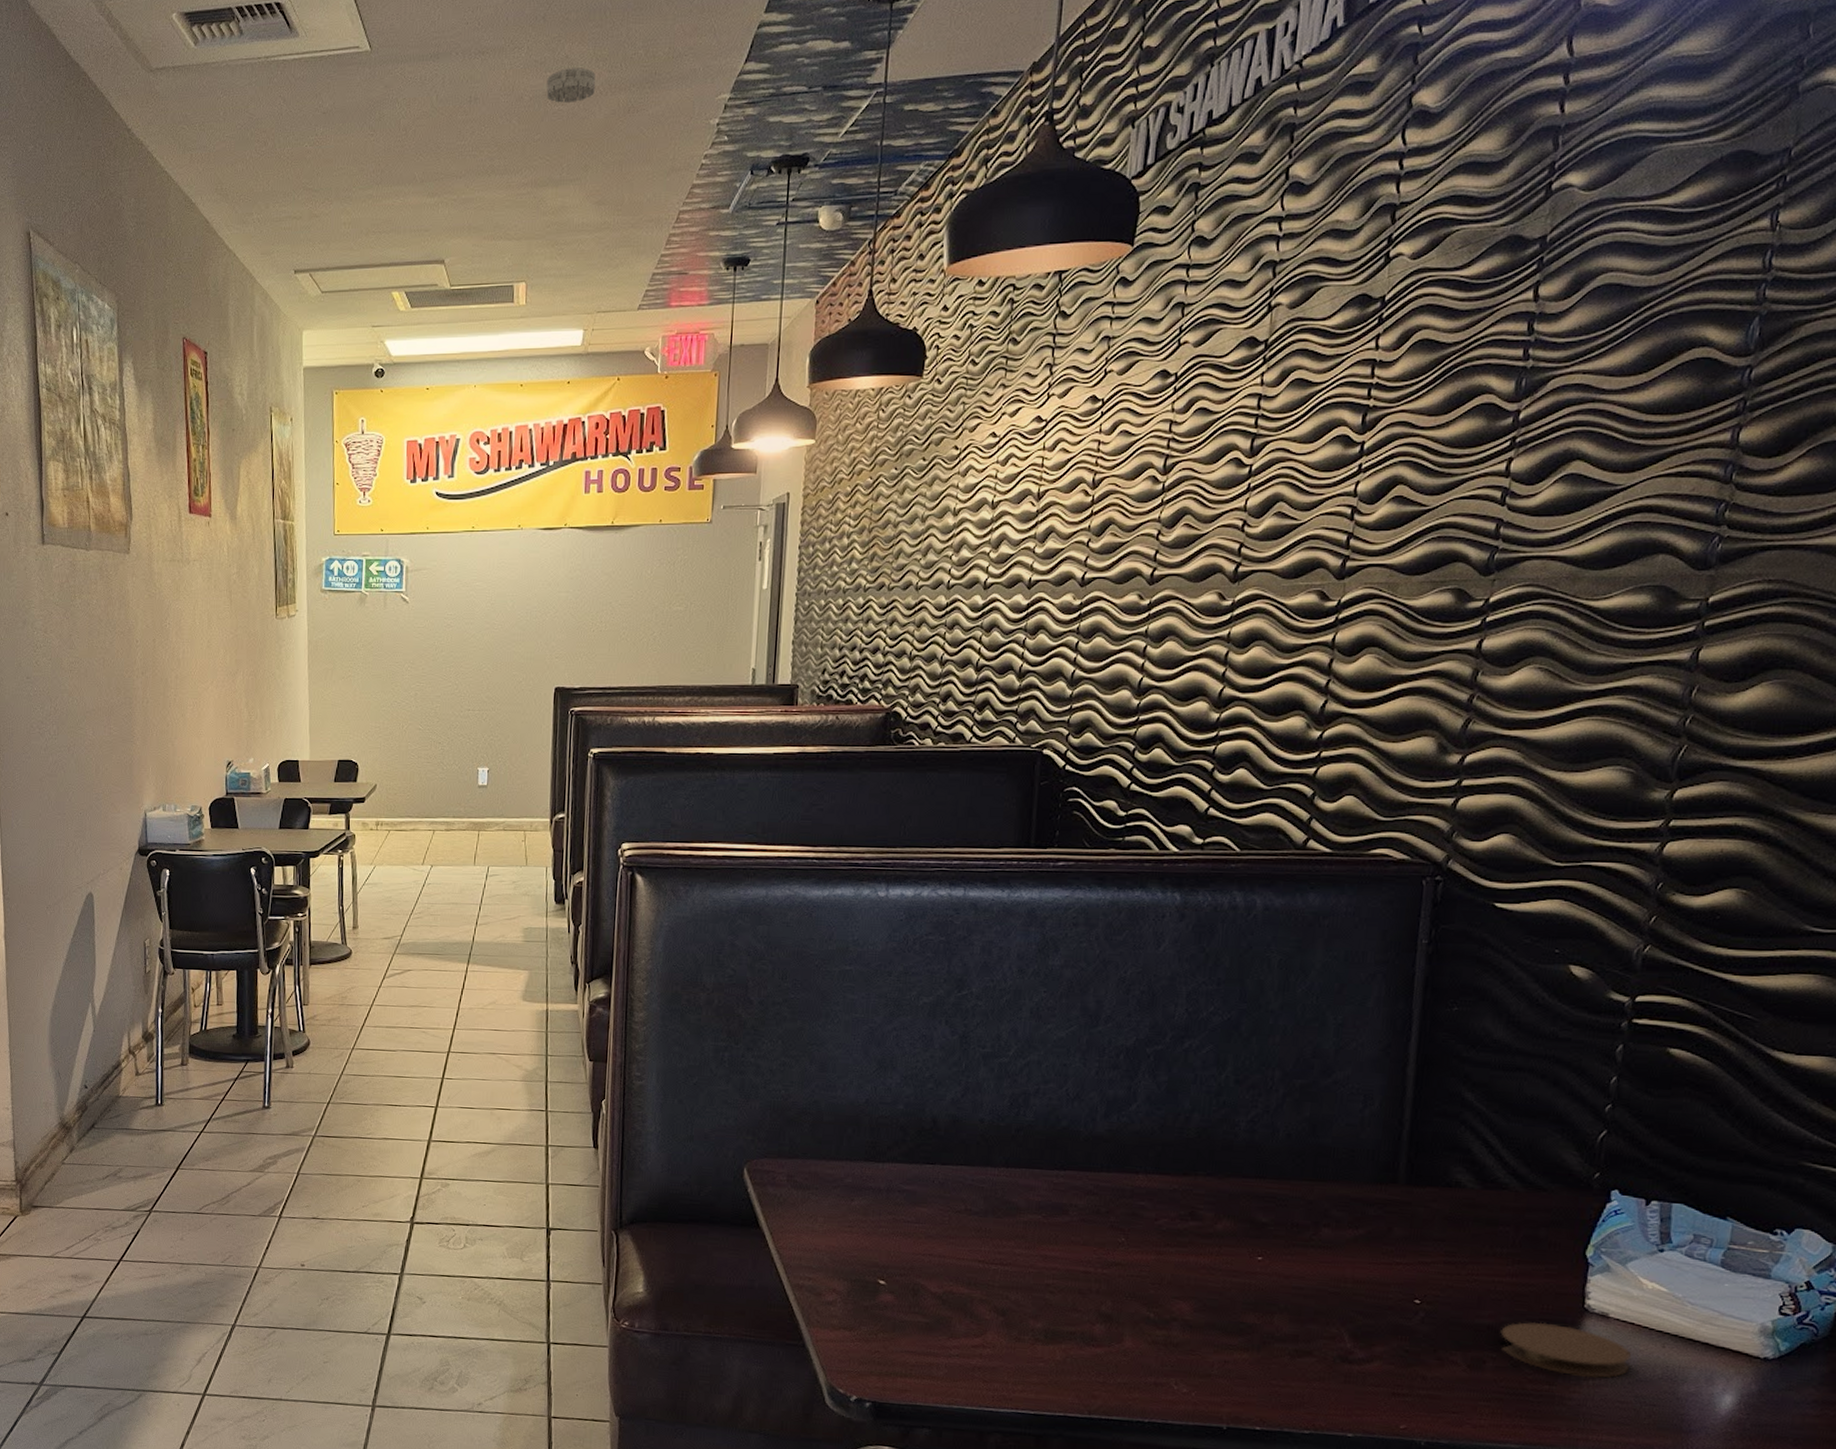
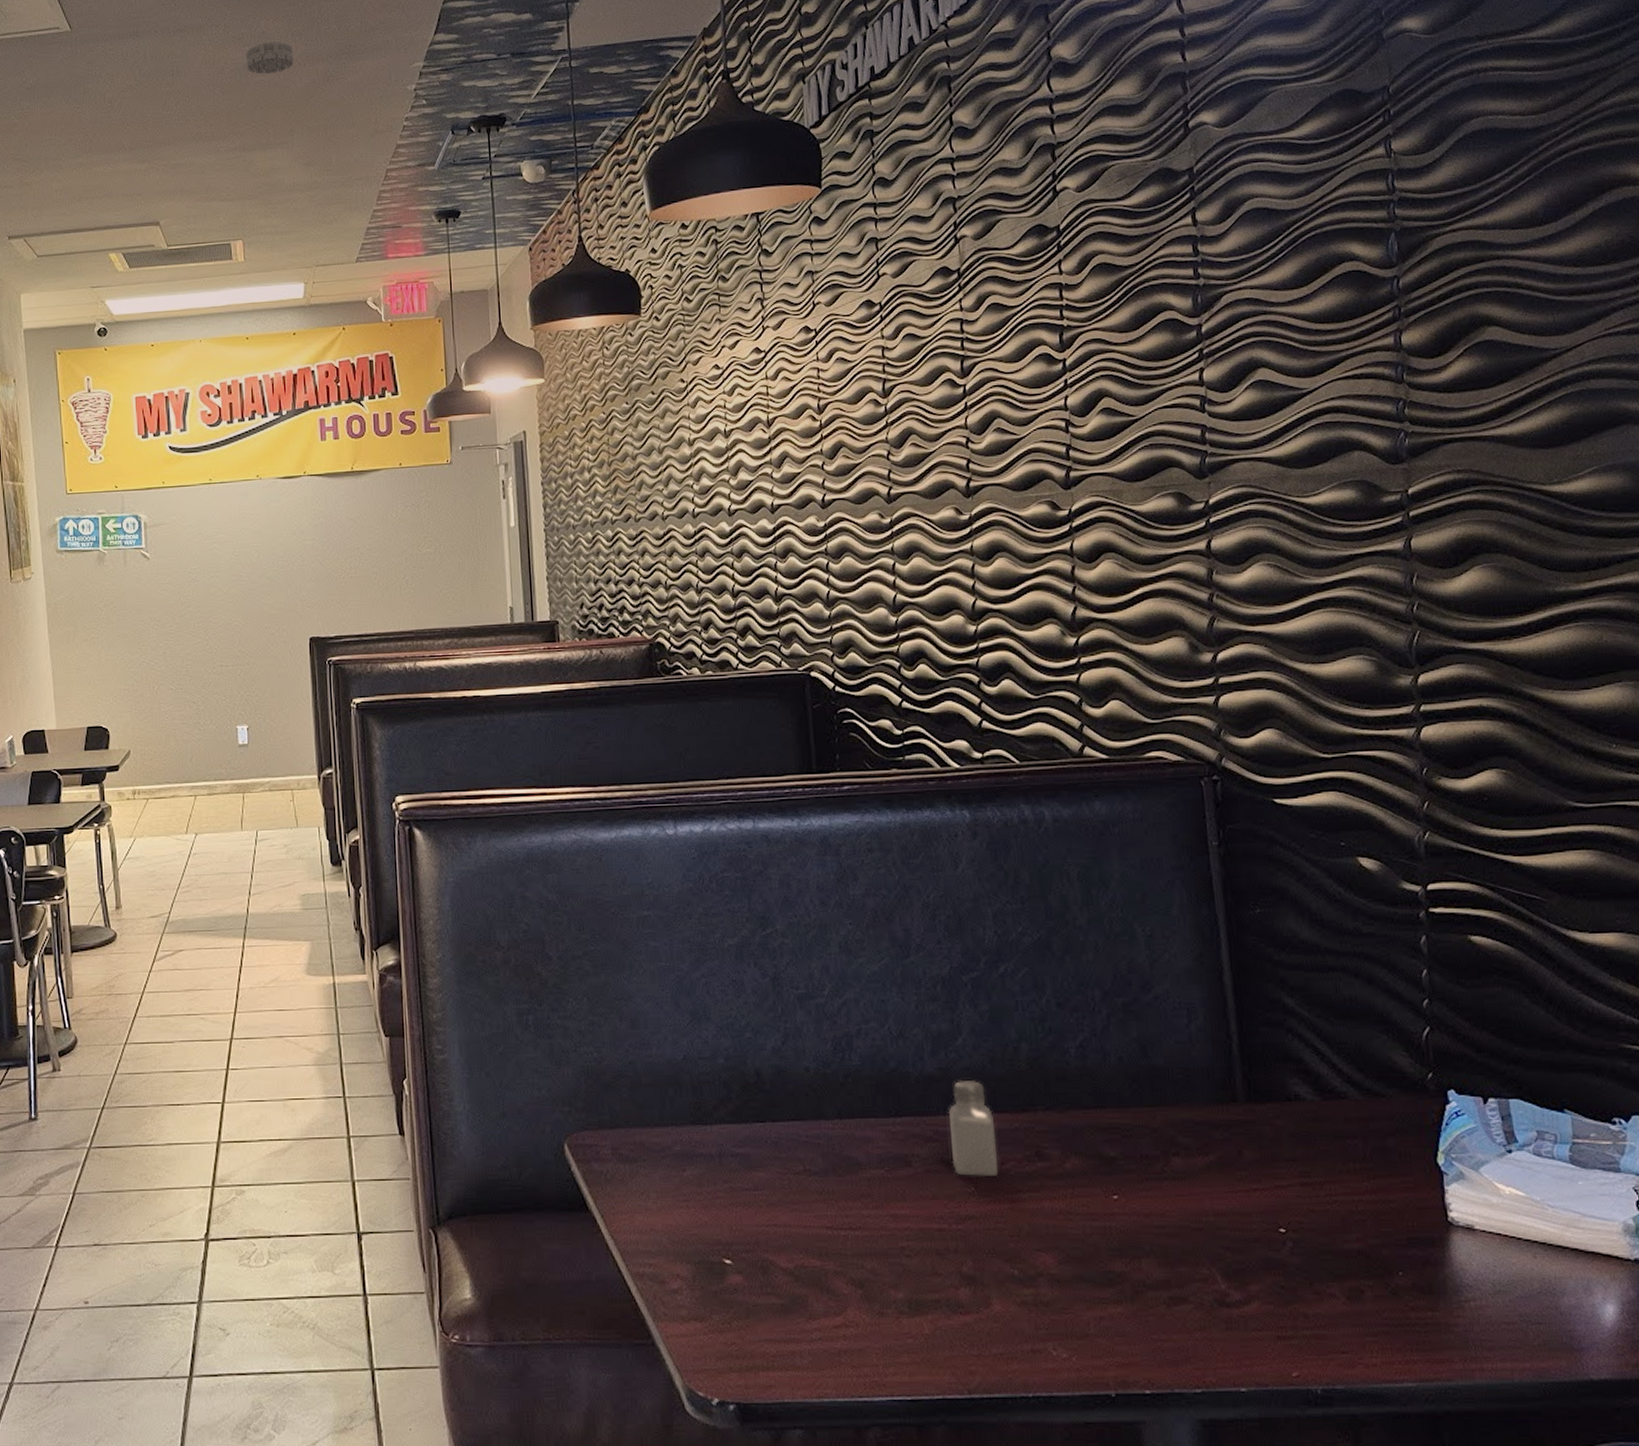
saltshaker: none [1107,1142,1154,1230] -> present [948,1079,998,1178]
coaster: present [1500,1322,1631,1378] -> none [1371,1241,1507,1300]

